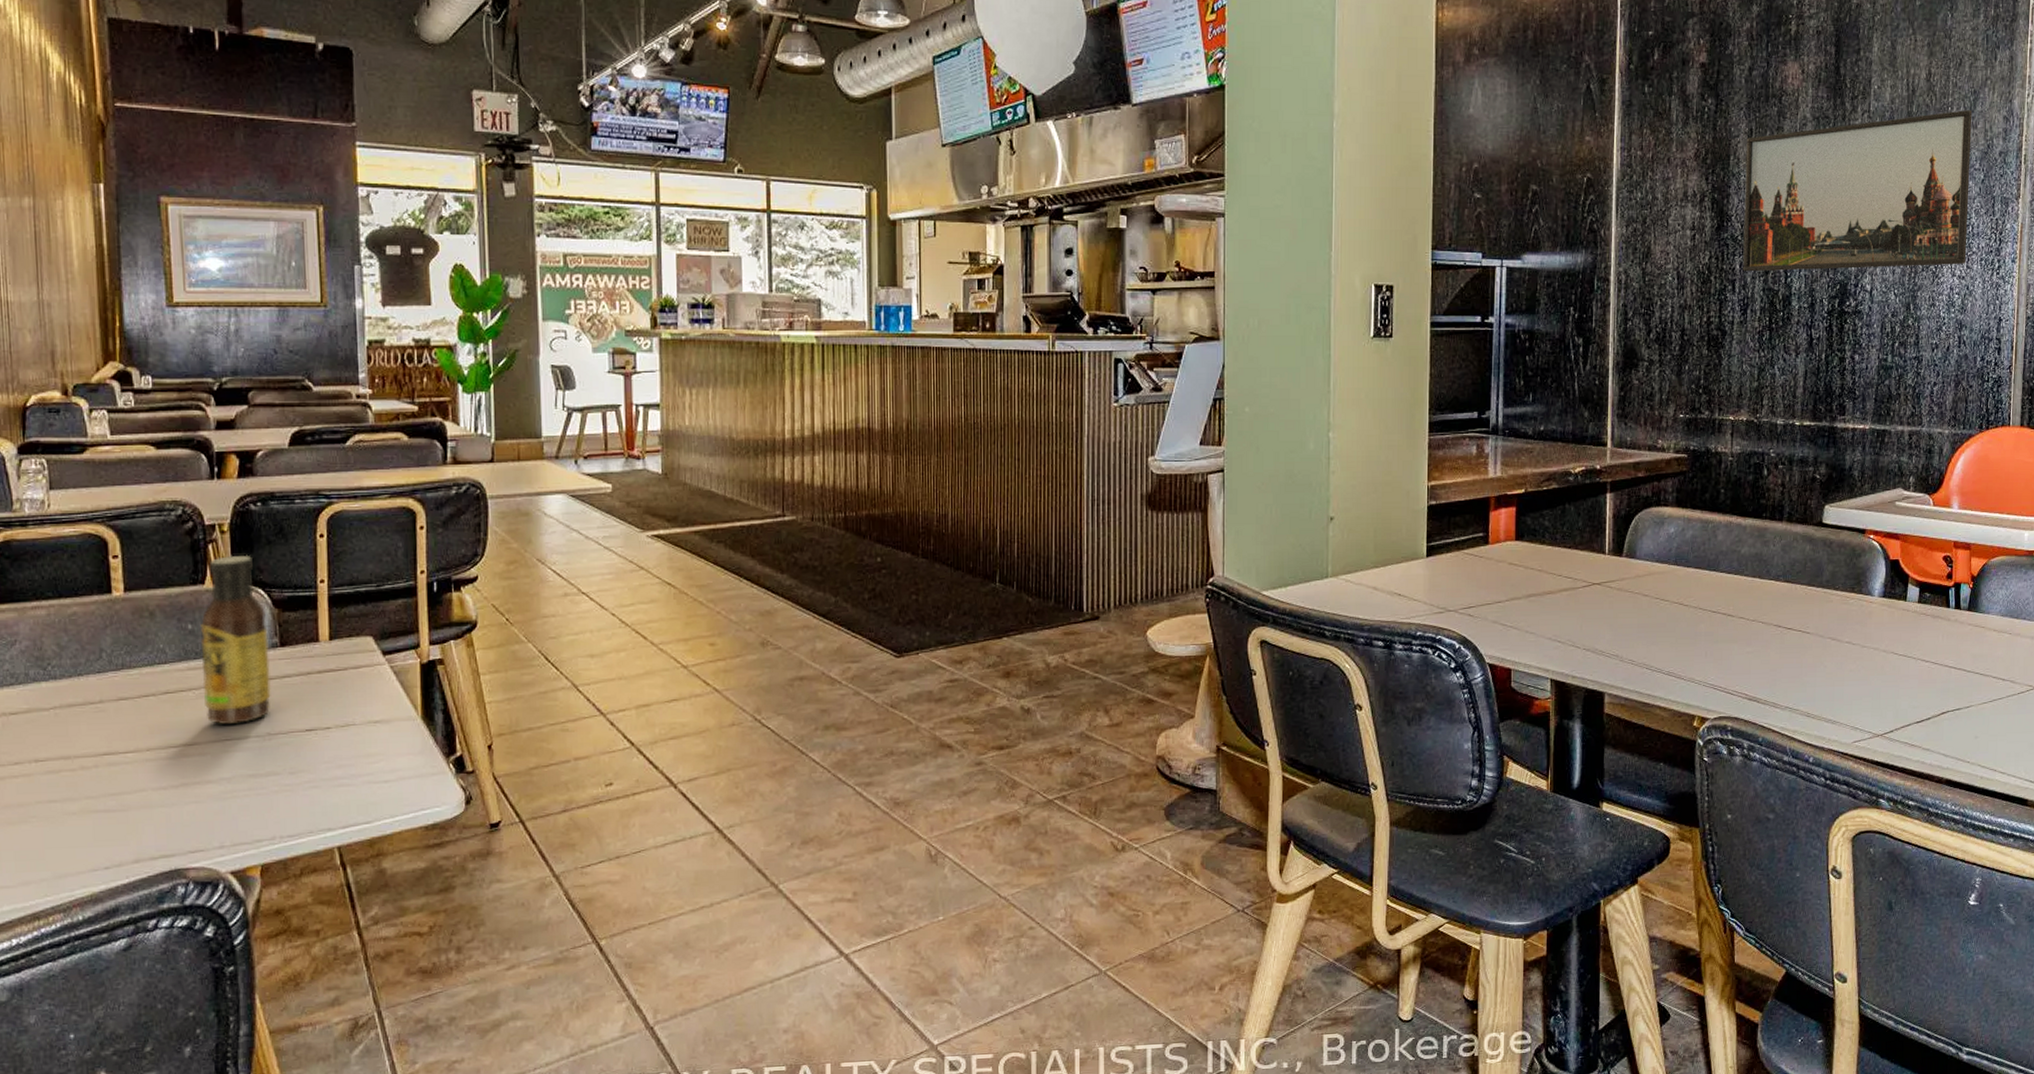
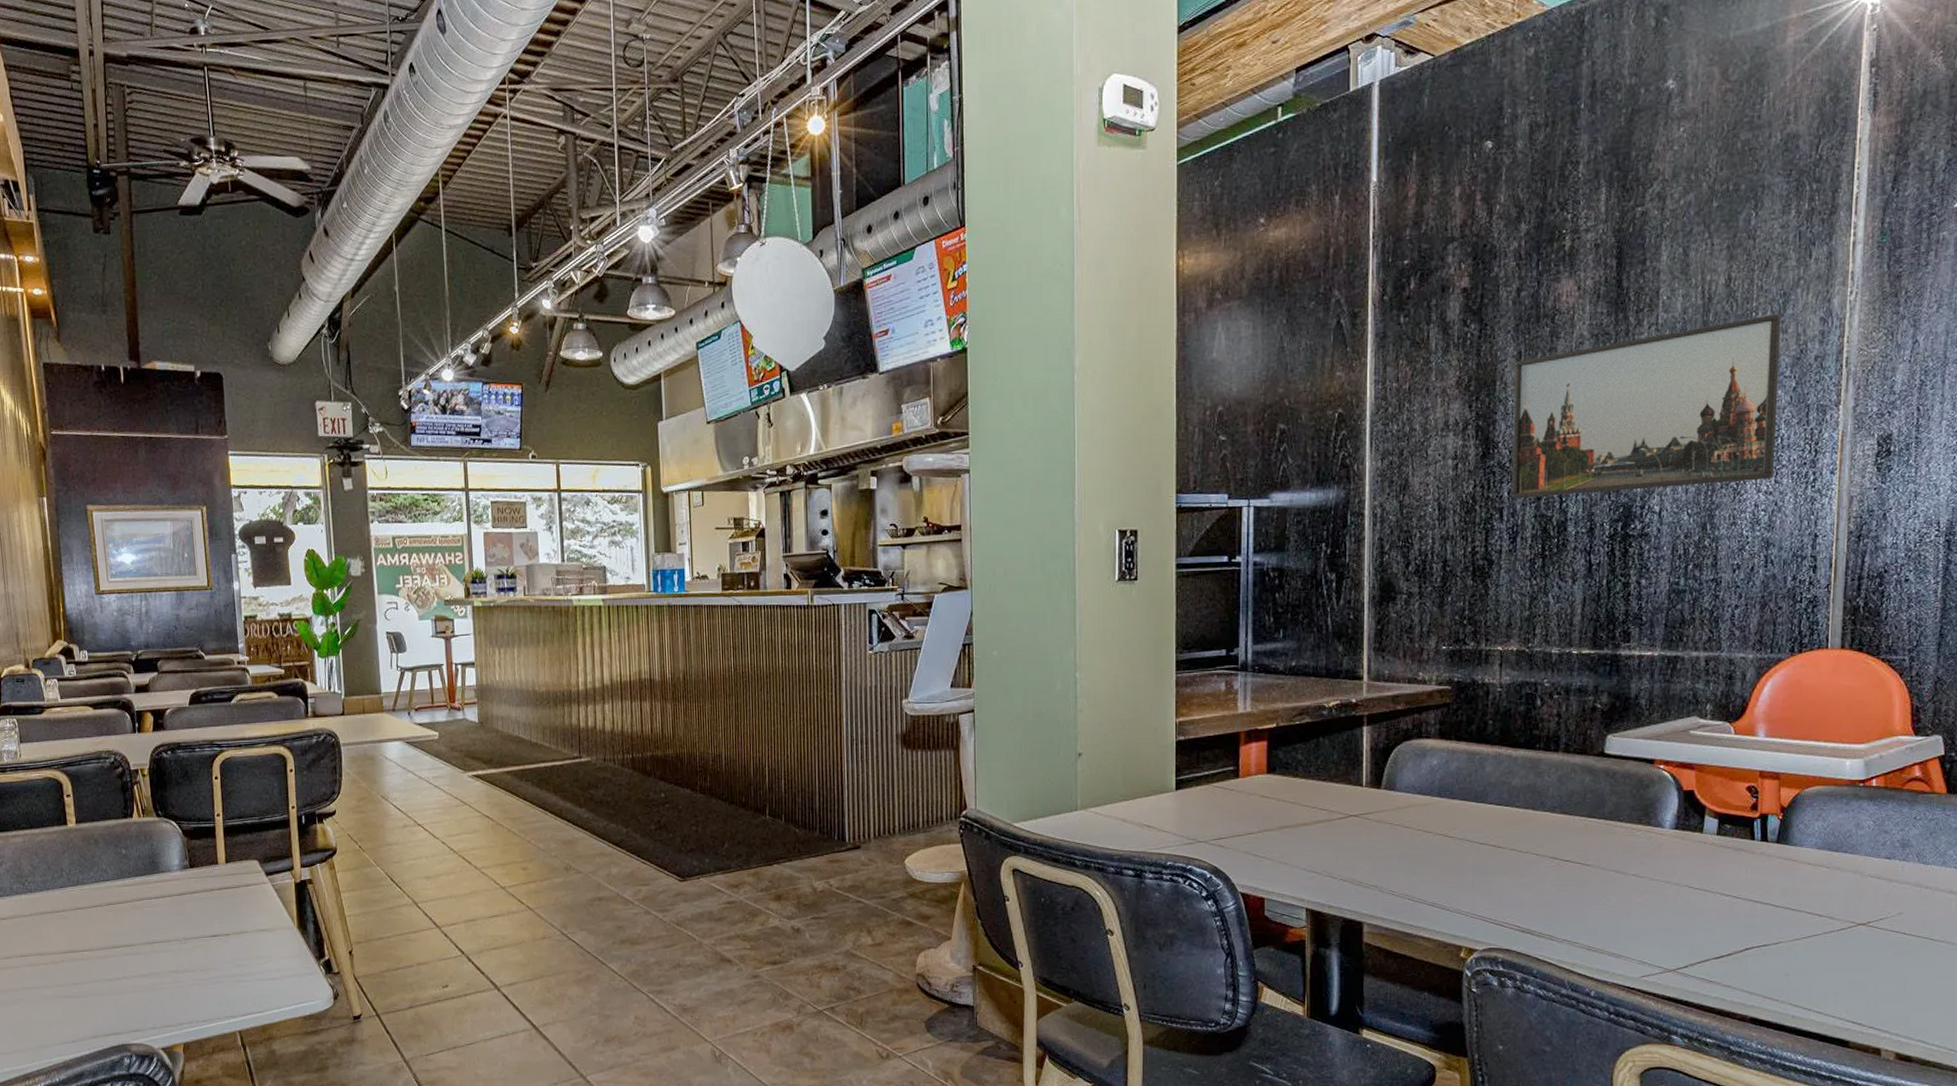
sauce bottle: present [201,554,271,724] -> none [131,793,185,930]

